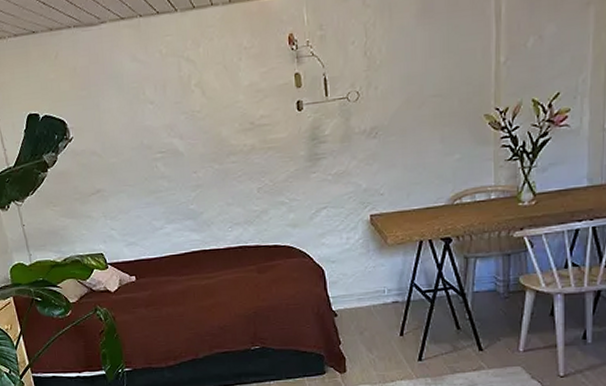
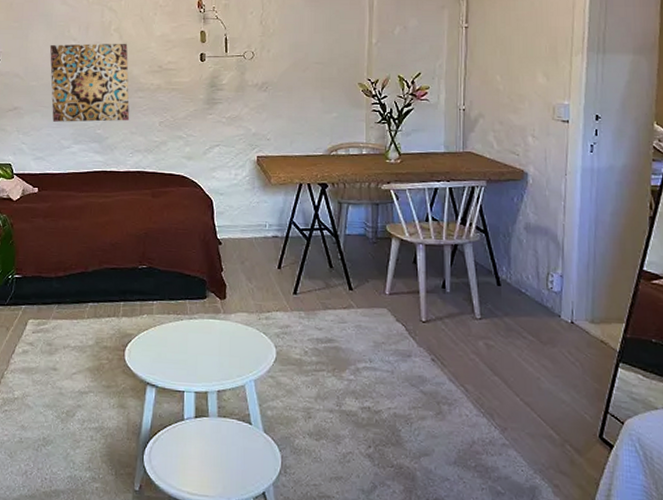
wall art: none [125,99,224,202] -> present [49,43,130,122]

